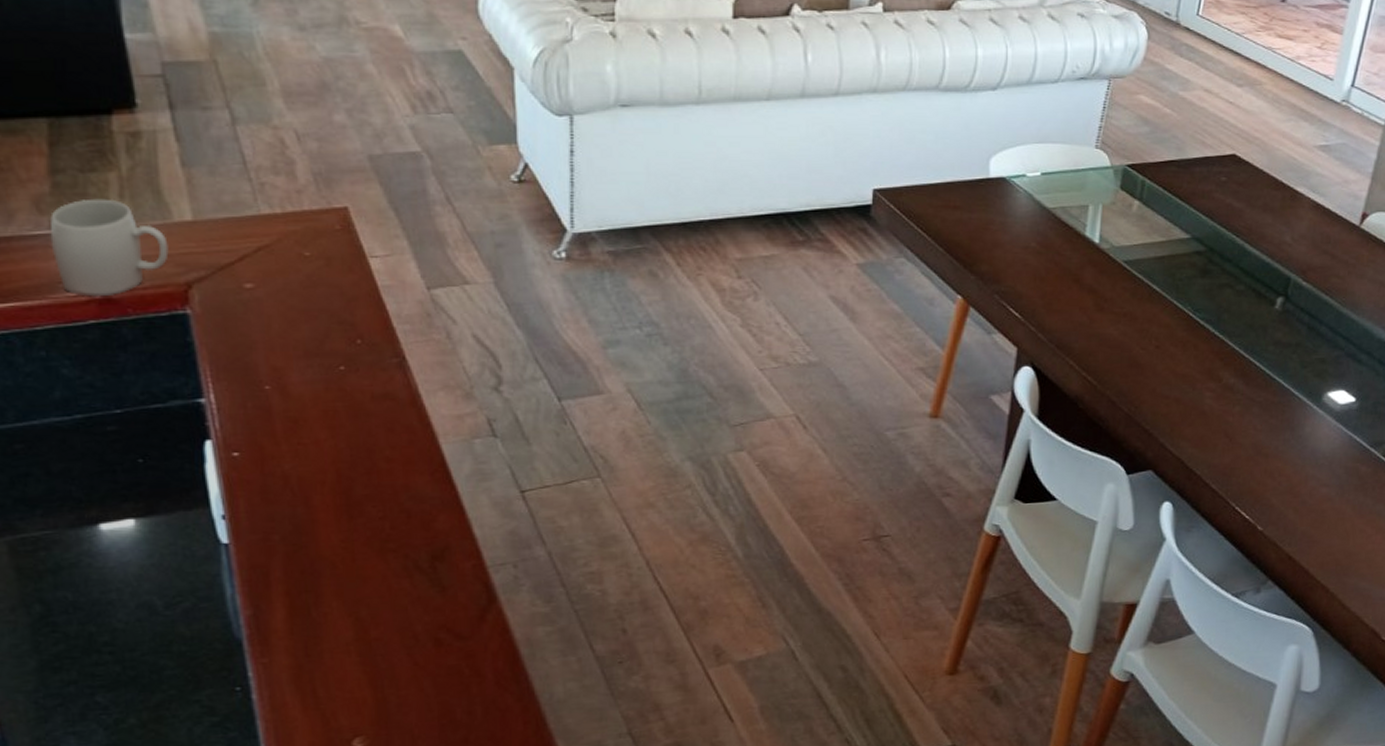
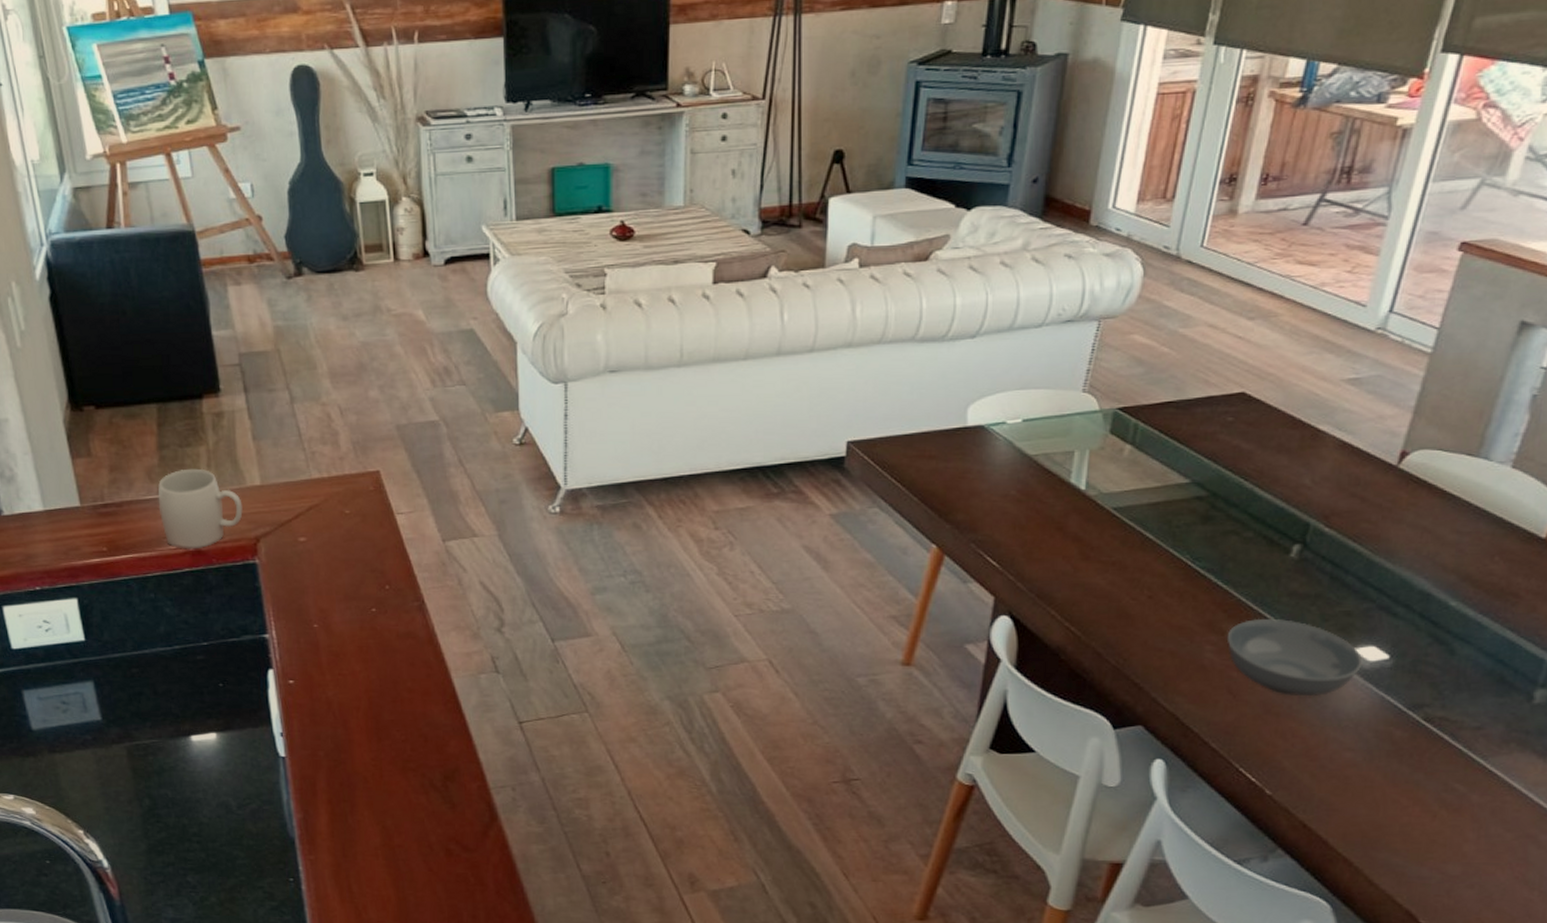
bowl: none [1223,366,1335,438] -> present [1226,618,1363,697]

